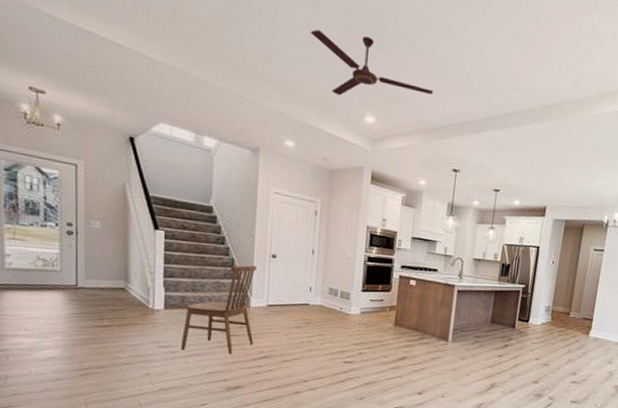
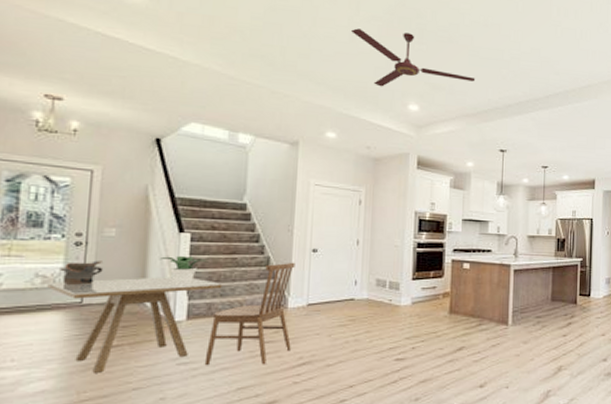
dining table: none [48,265,194,347] -> present [47,277,223,373]
mug: none [56,249,92,271] -> present [60,260,104,285]
potted plant: none [138,250,179,278] -> present [159,256,206,285]

